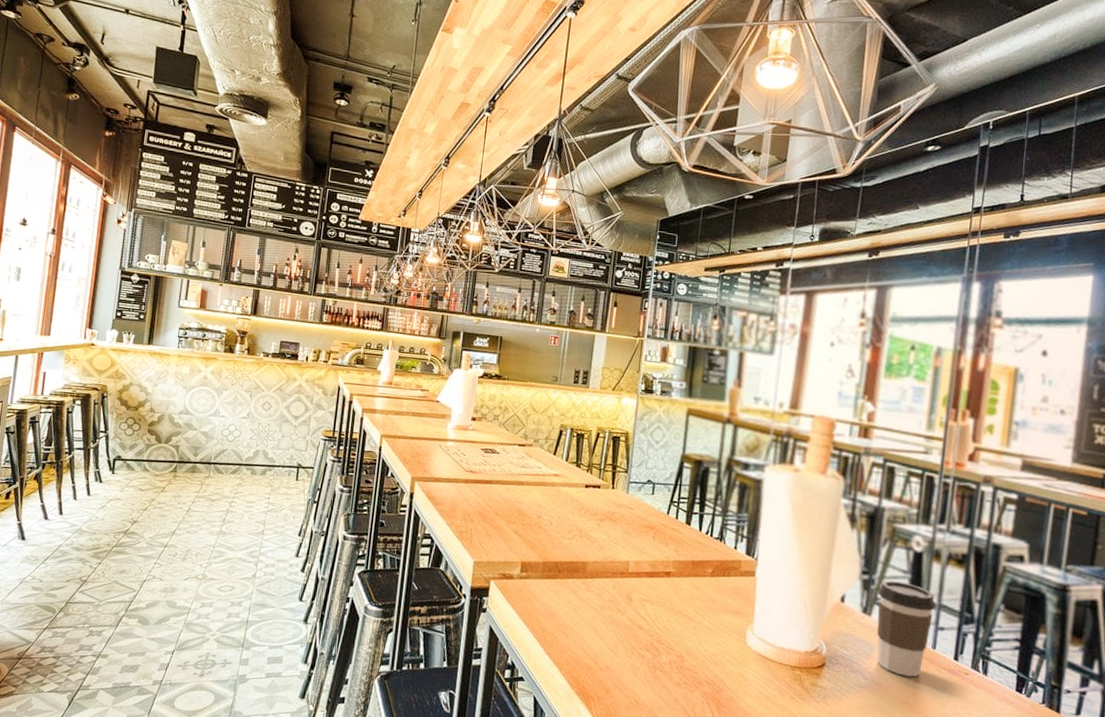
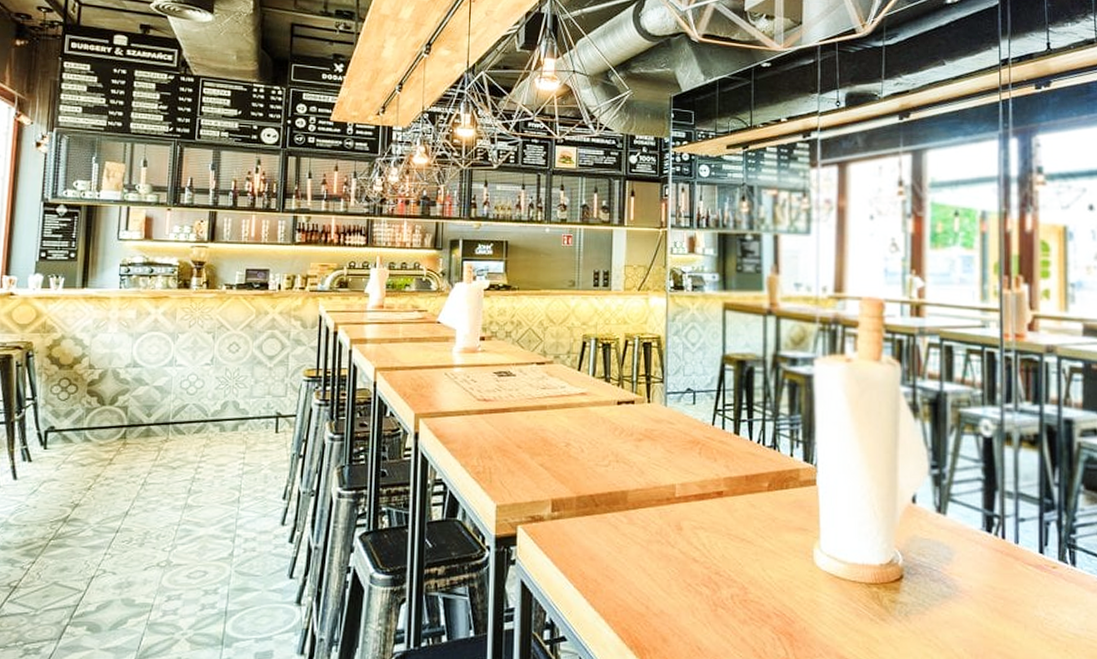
coffee cup: present [877,580,936,677] -> none [951,472,1013,579]

